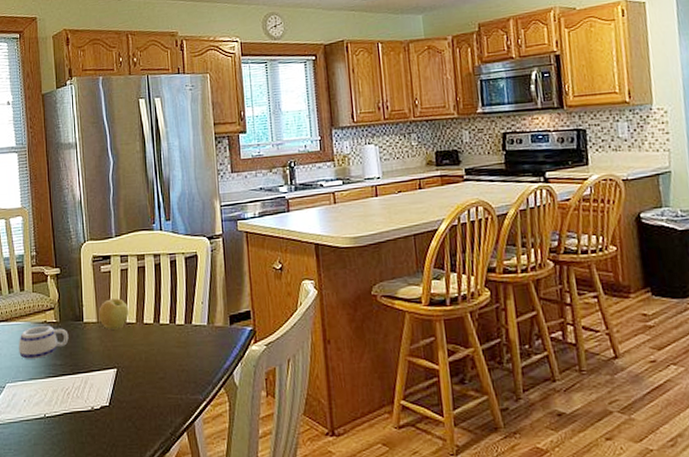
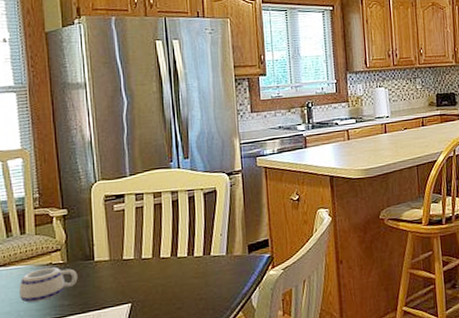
apple: present [98,298,129,330] -> none [111,235,145,267]

